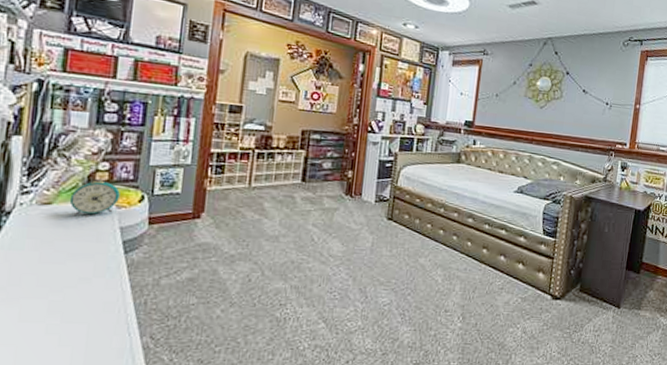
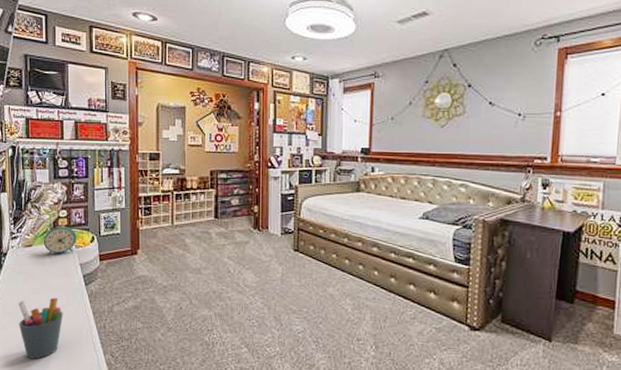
pen holder: none [17,268,88,347] -> present [18,297,63,359]

